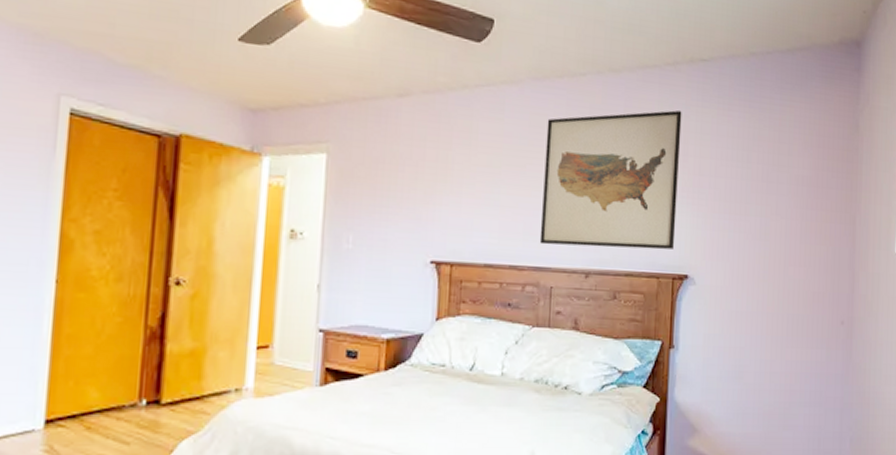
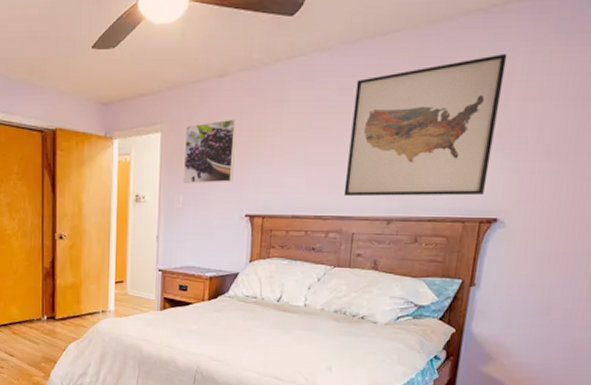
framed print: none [353,145,420,221] -> present [182,119,237,184]

